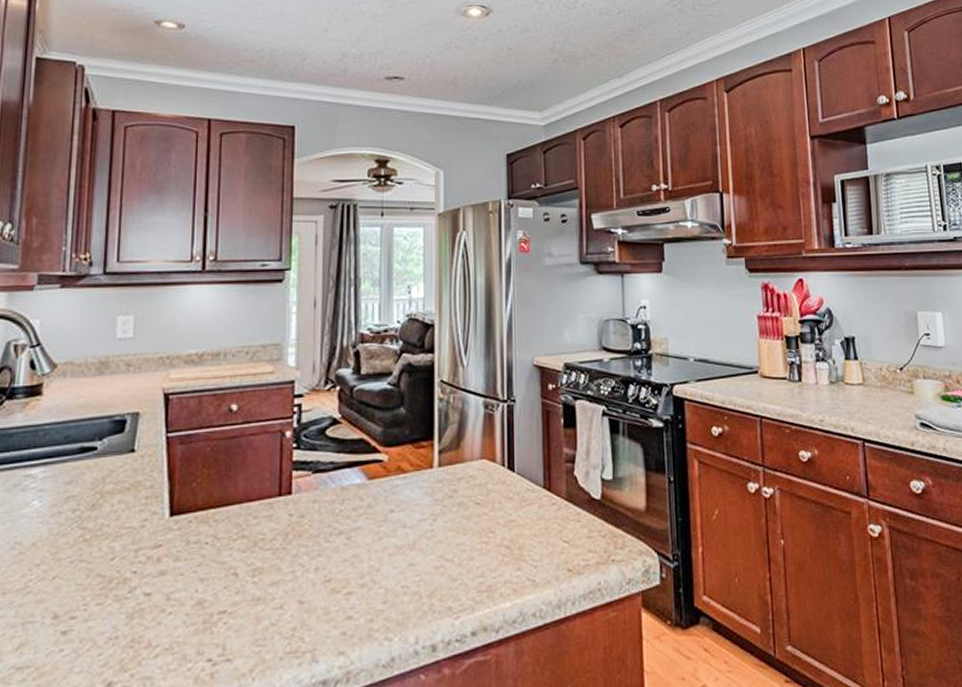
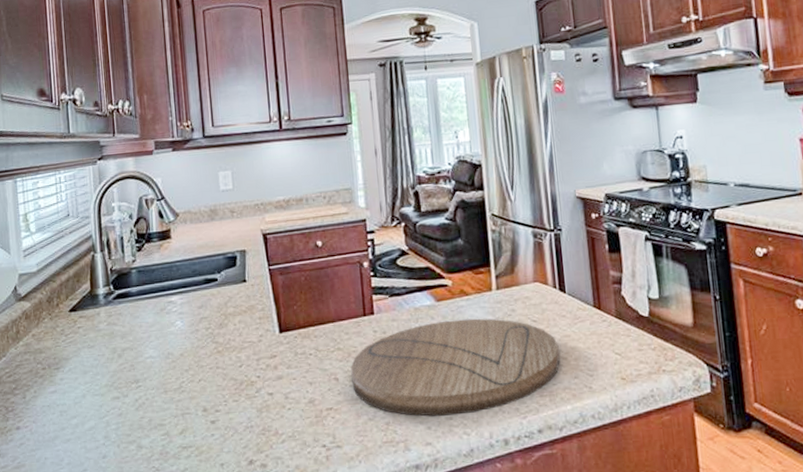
cutting board: none [255,500,503,619] -> present [350,318,560,416]

